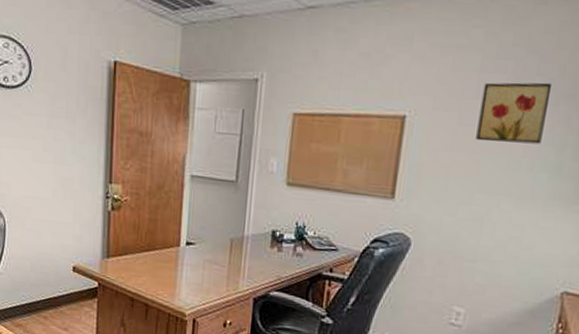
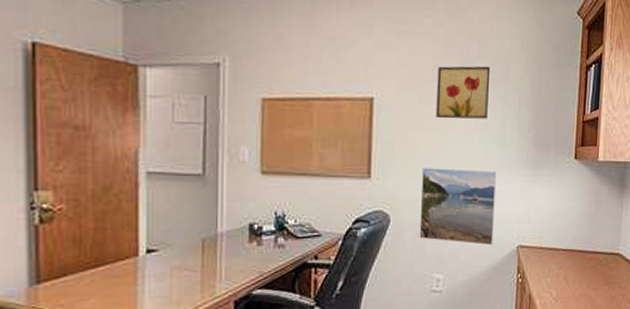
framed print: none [441,193,546,287] -> present [419,168,497,246]

